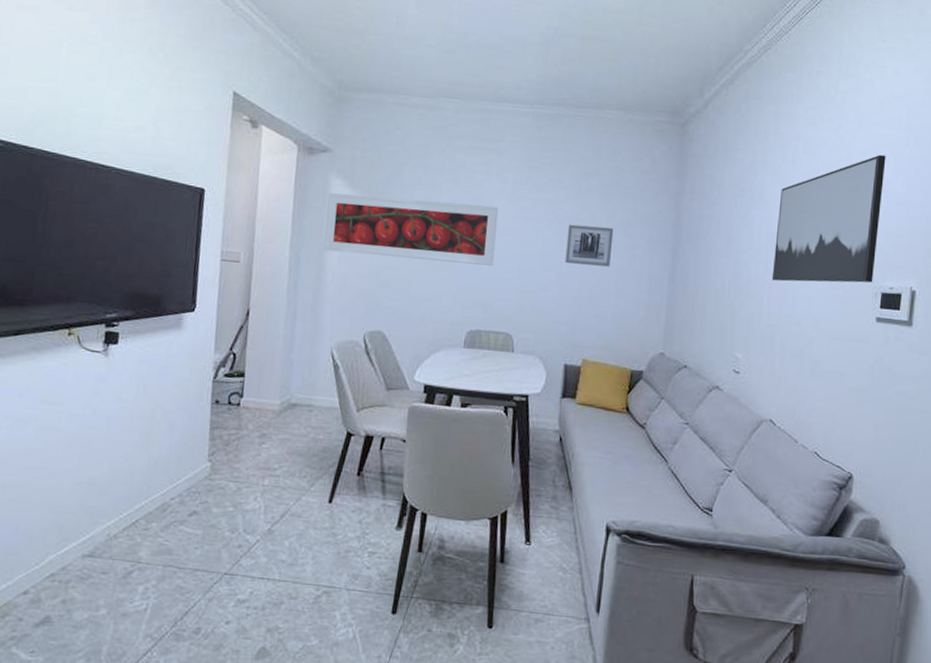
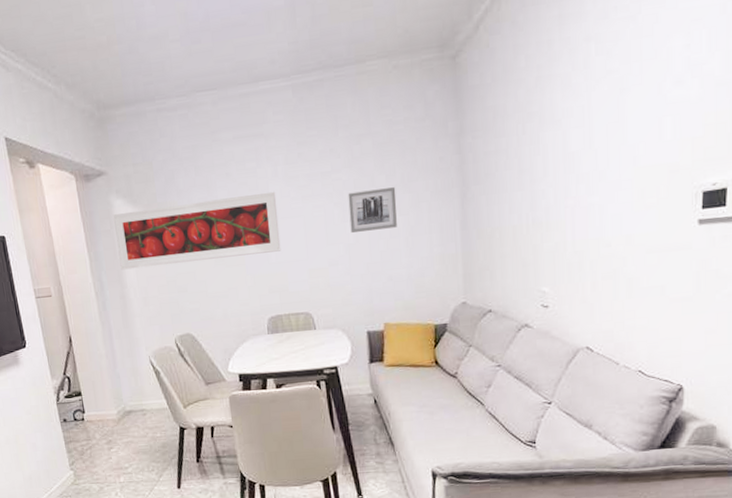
wall art: present [771,154,886,283] -> none [573,32,698,205]

